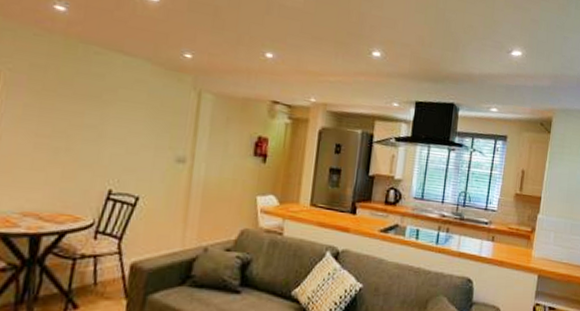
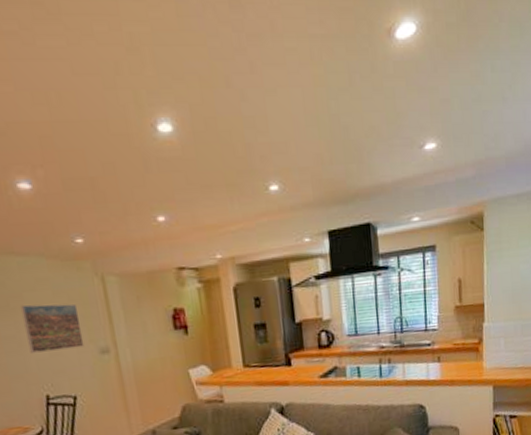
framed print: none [107,99,168,152] -> present [20,303,85,353]

